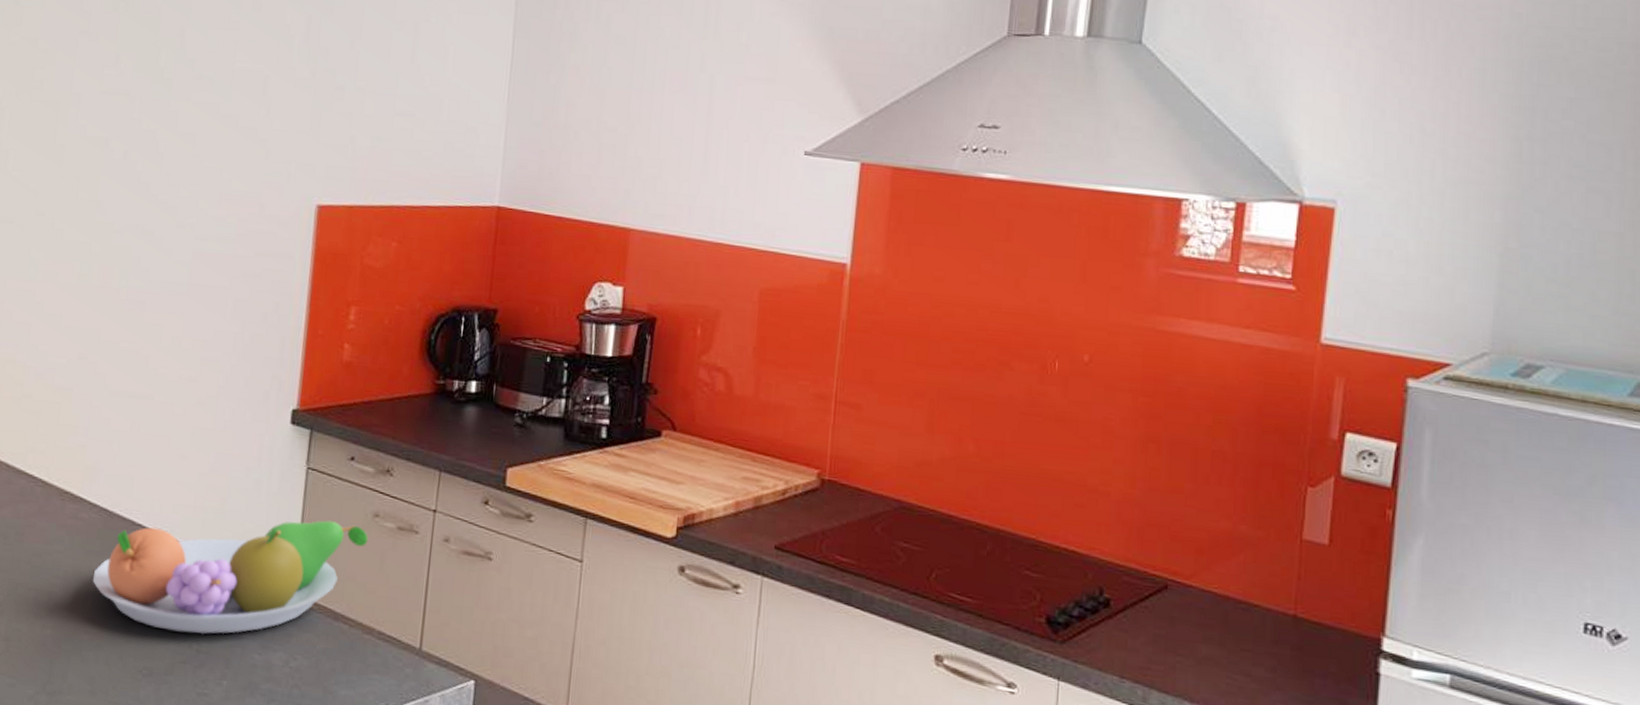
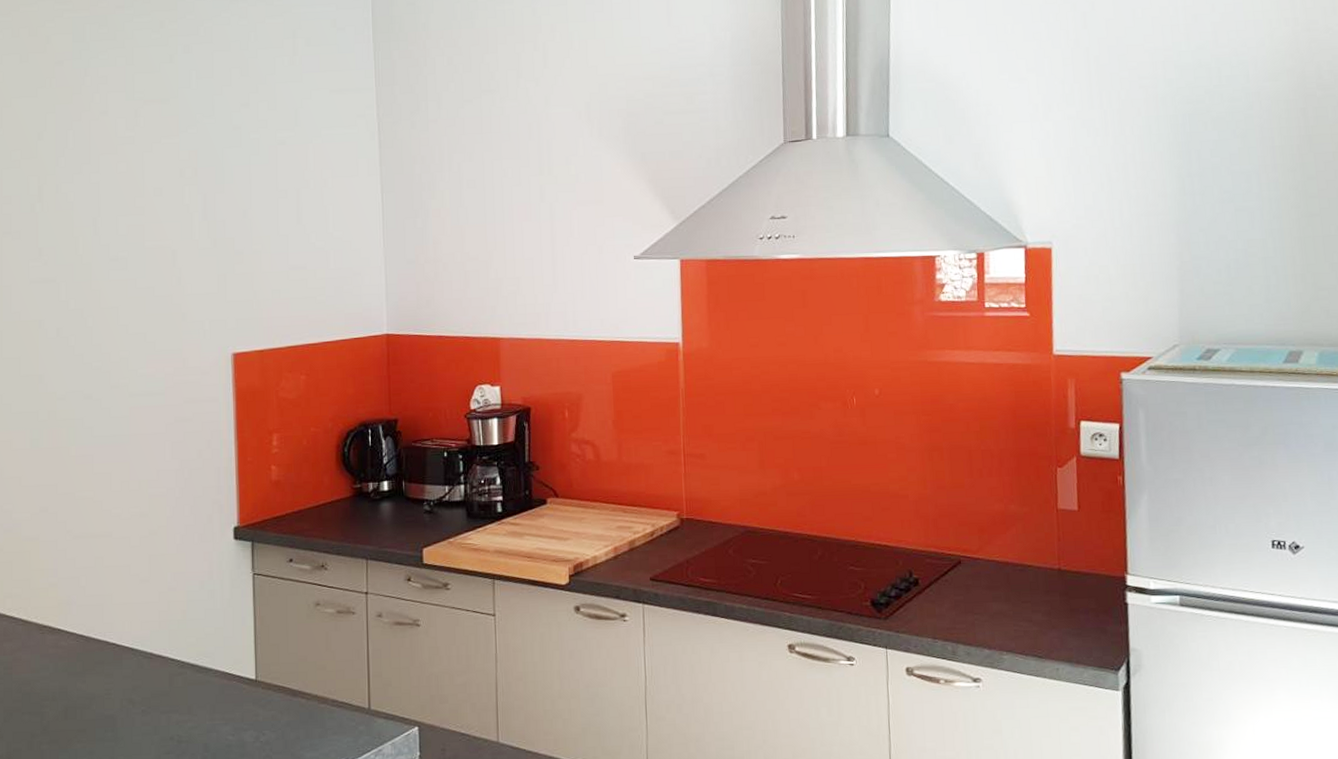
fruit bowl: present [92,520,369,634] -> none [78,615,313,729]

